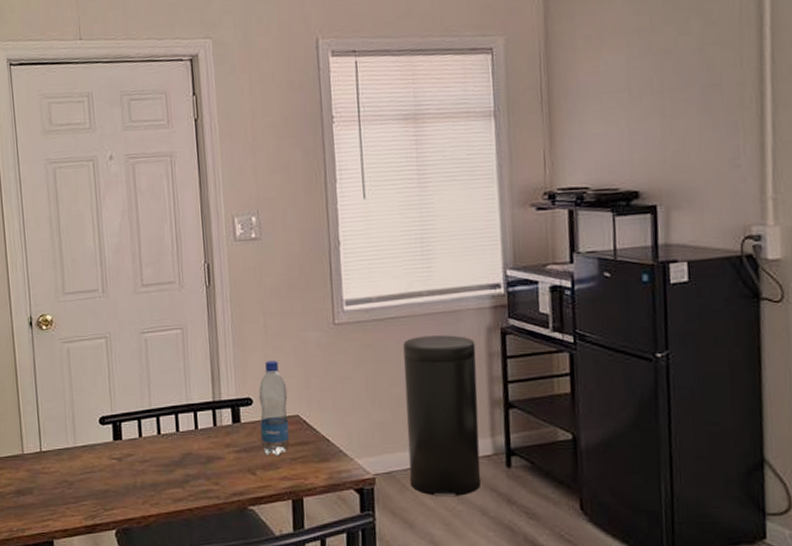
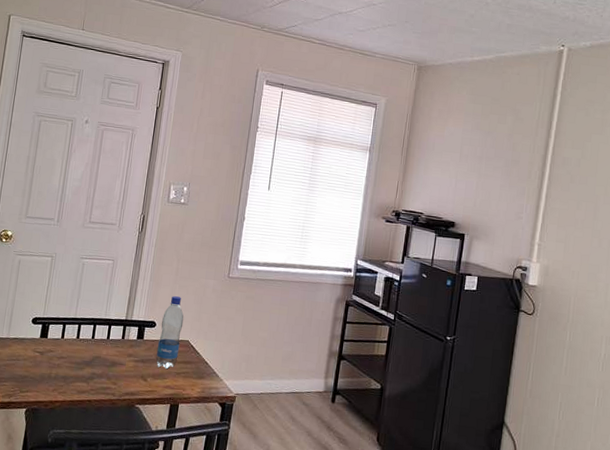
pedal bin: present [403,335,482,498] -> none [260,297,327,420]

